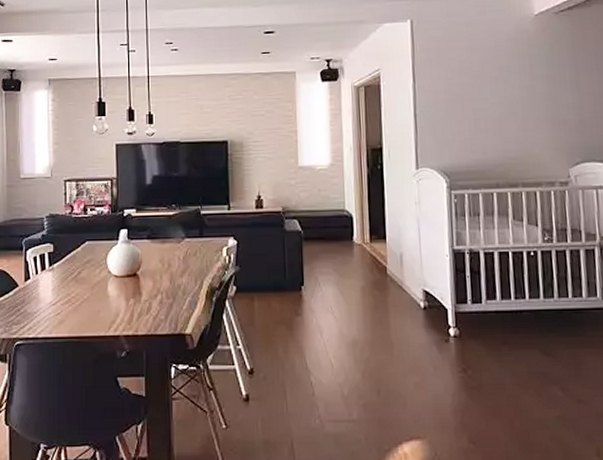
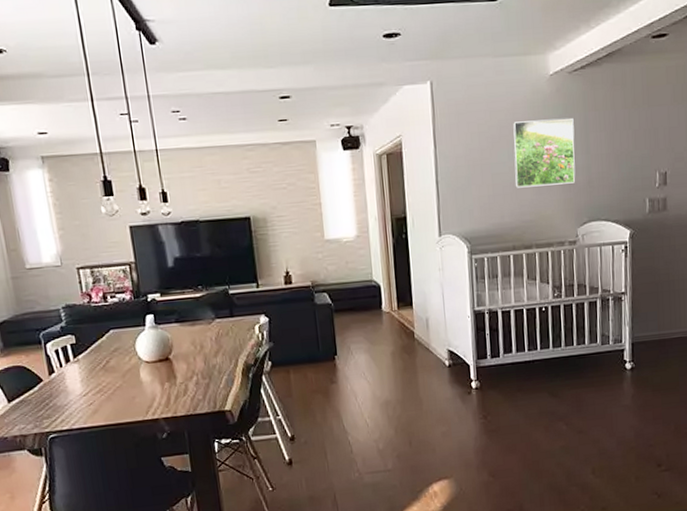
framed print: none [494,56,566,124] -> present [512,118,576,188]

